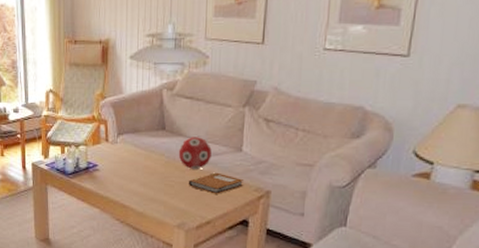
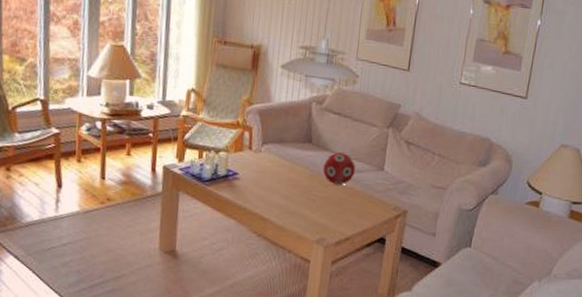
notebook: present [188,172,243,194] -> none [330,189,383,211]

